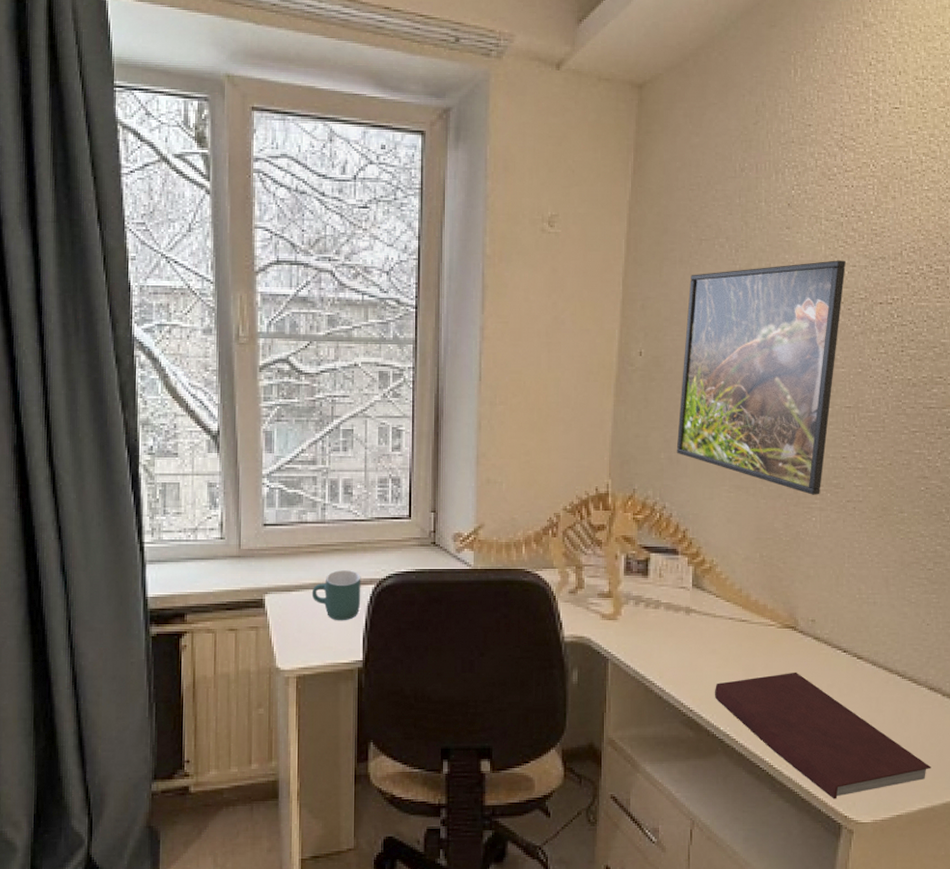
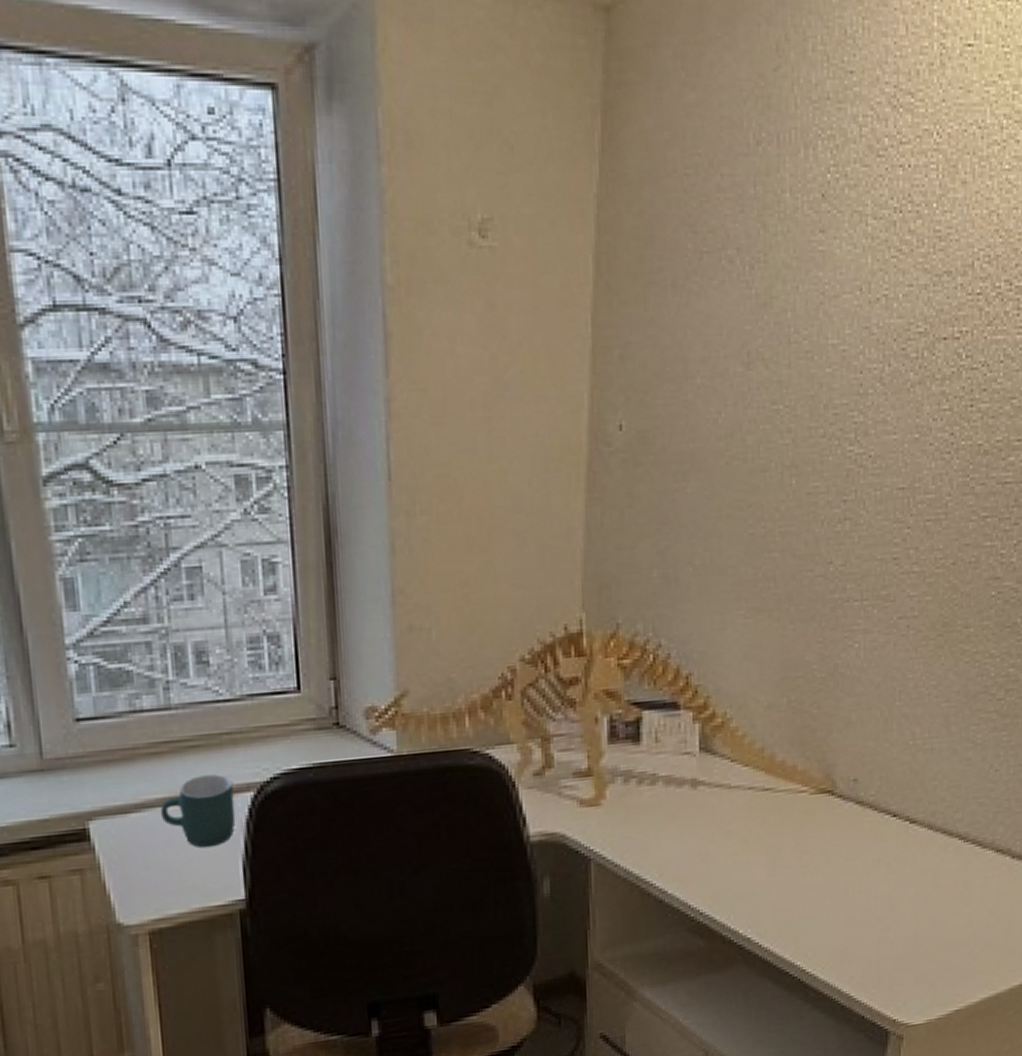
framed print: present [676,260,846,495] -> none [673,277,899,613]
notebook: present [714,673,932,799] -> none [730,849,997,1002]

